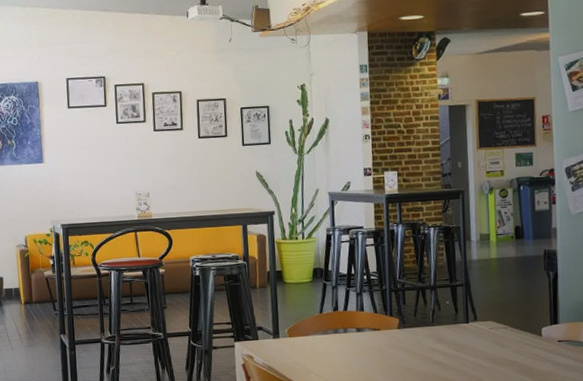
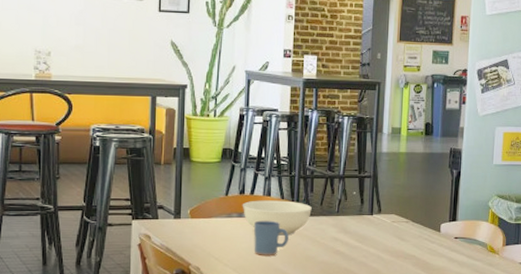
bowl: none [336,314,406,349] -> present [242,200,312,236]
mug: none [350,334,385,369] -> present [254,220,289,255]

